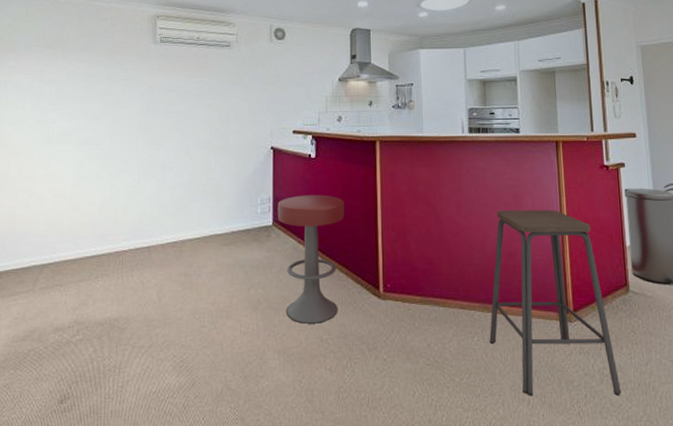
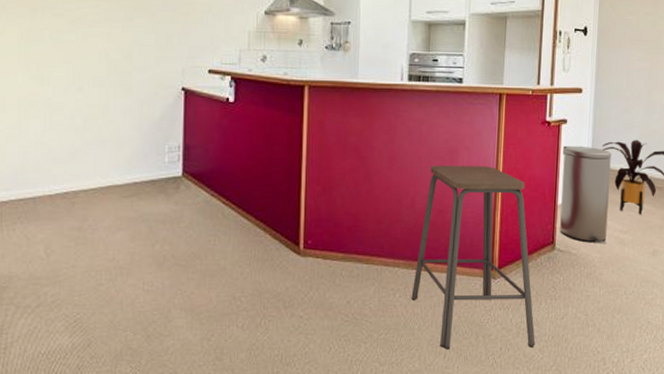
bar stool: present [277,195,345,324] -> none [188,143,265,281]

